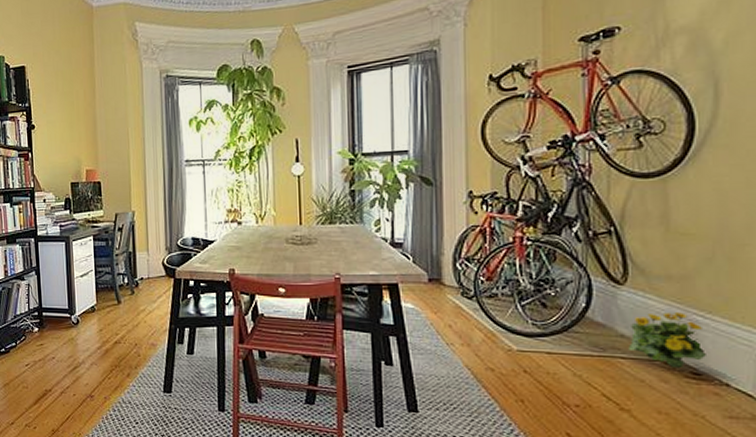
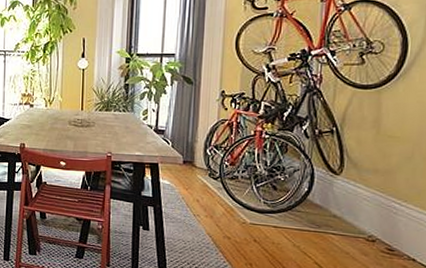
flowering plant: present [628,313,710,369] -> none [338,199,403,245]

